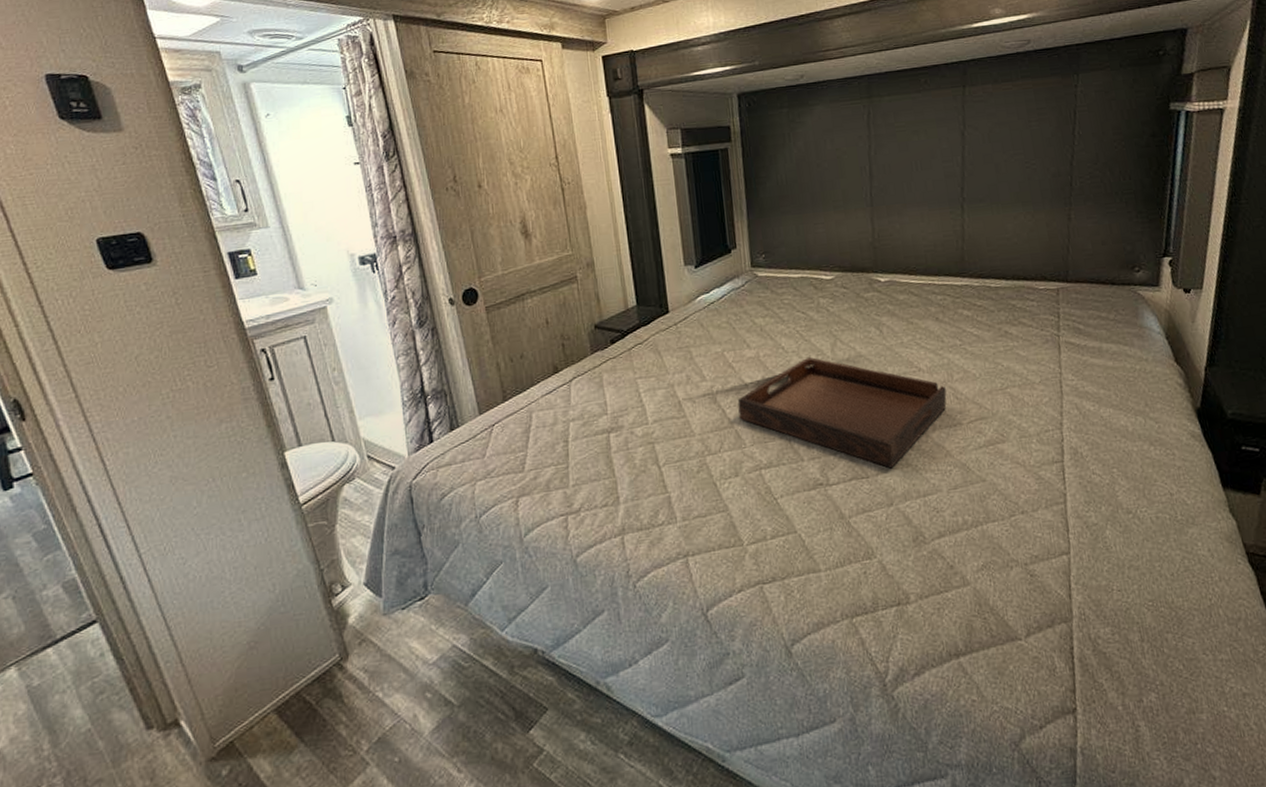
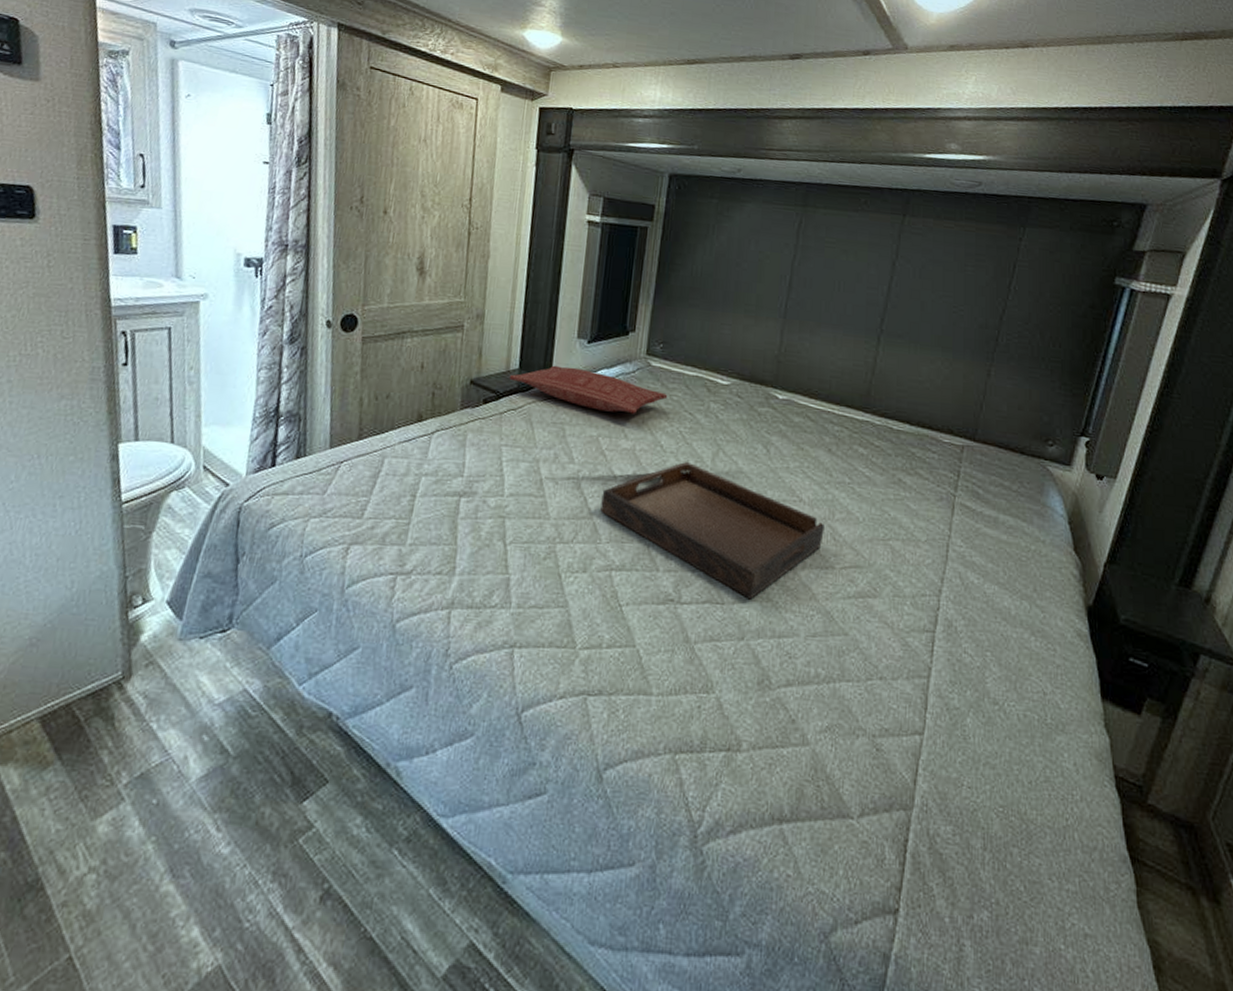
pillow: none [629,293,780,328] -> present [509,365,668,414]

